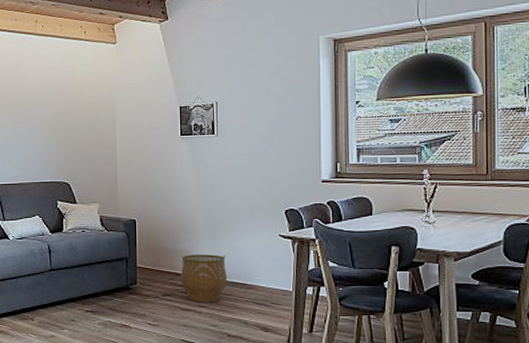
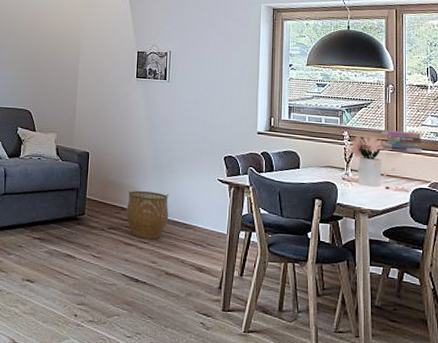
bouquet: none [423,169,507,230] -> present [343,134,412,192]
books: none [468,162,519,185] -> present [381,129,422,153]

